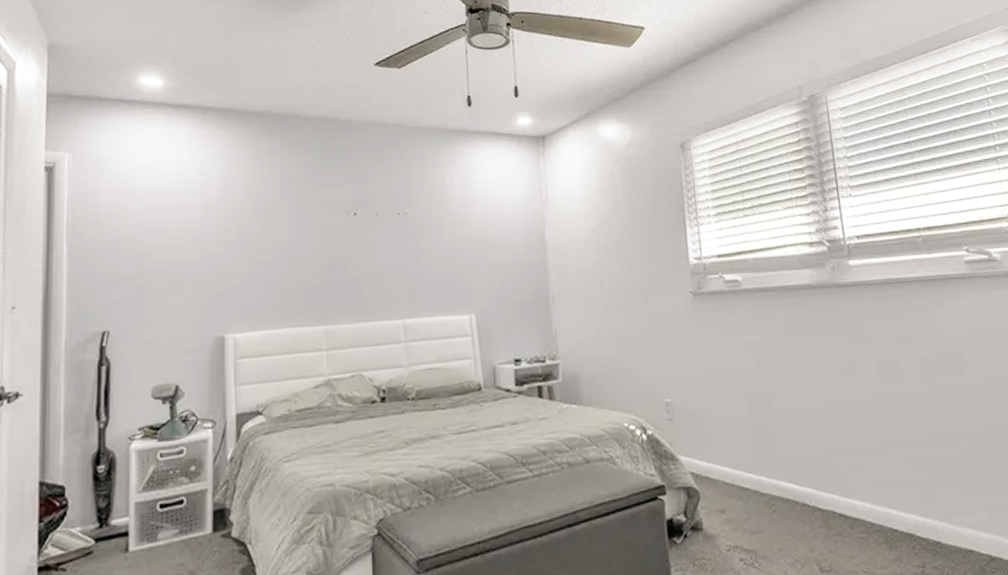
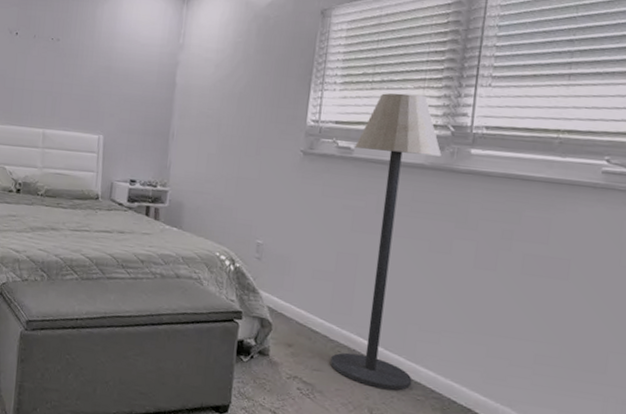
floor lamp: none [741,215,852,536] -> present [330,93,442,391]

